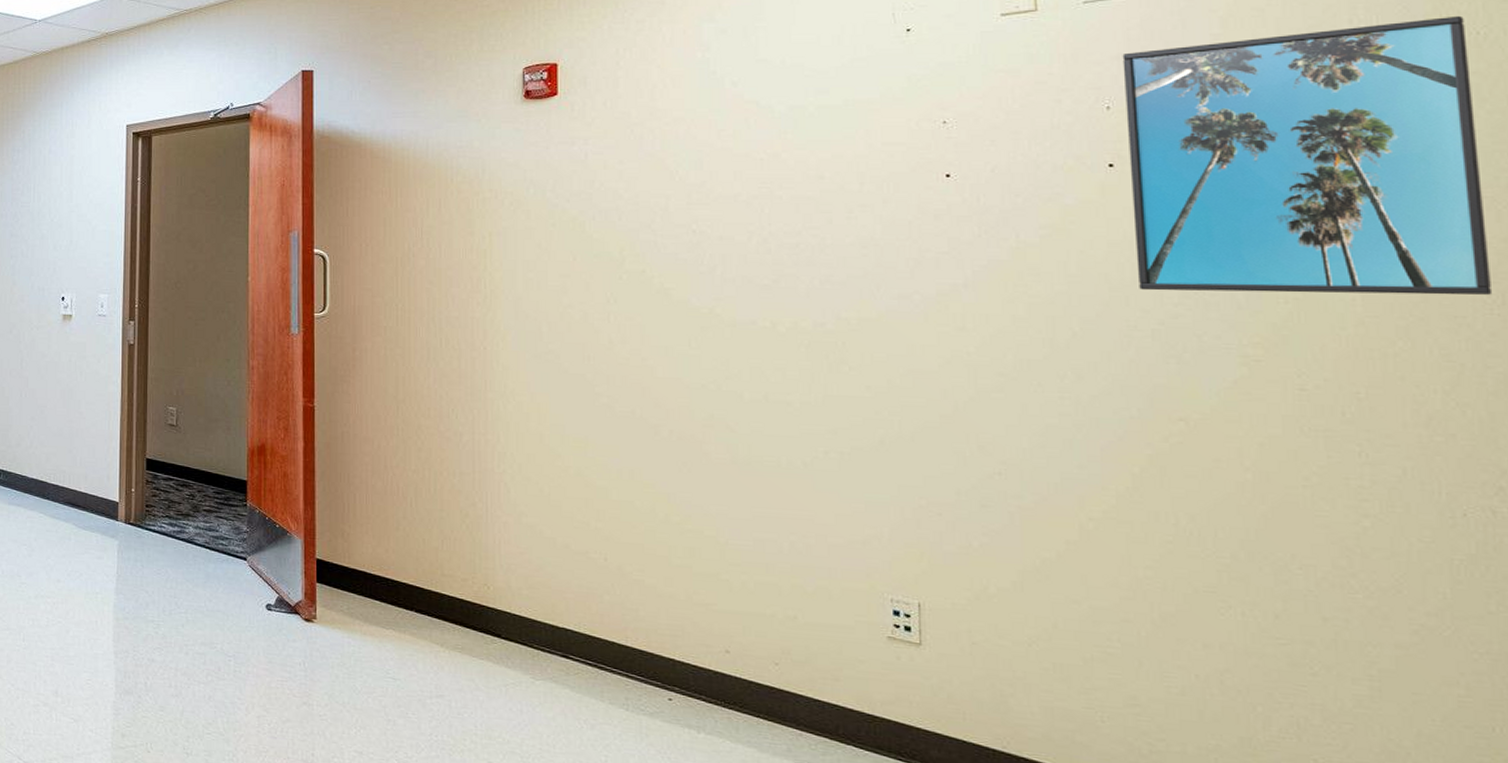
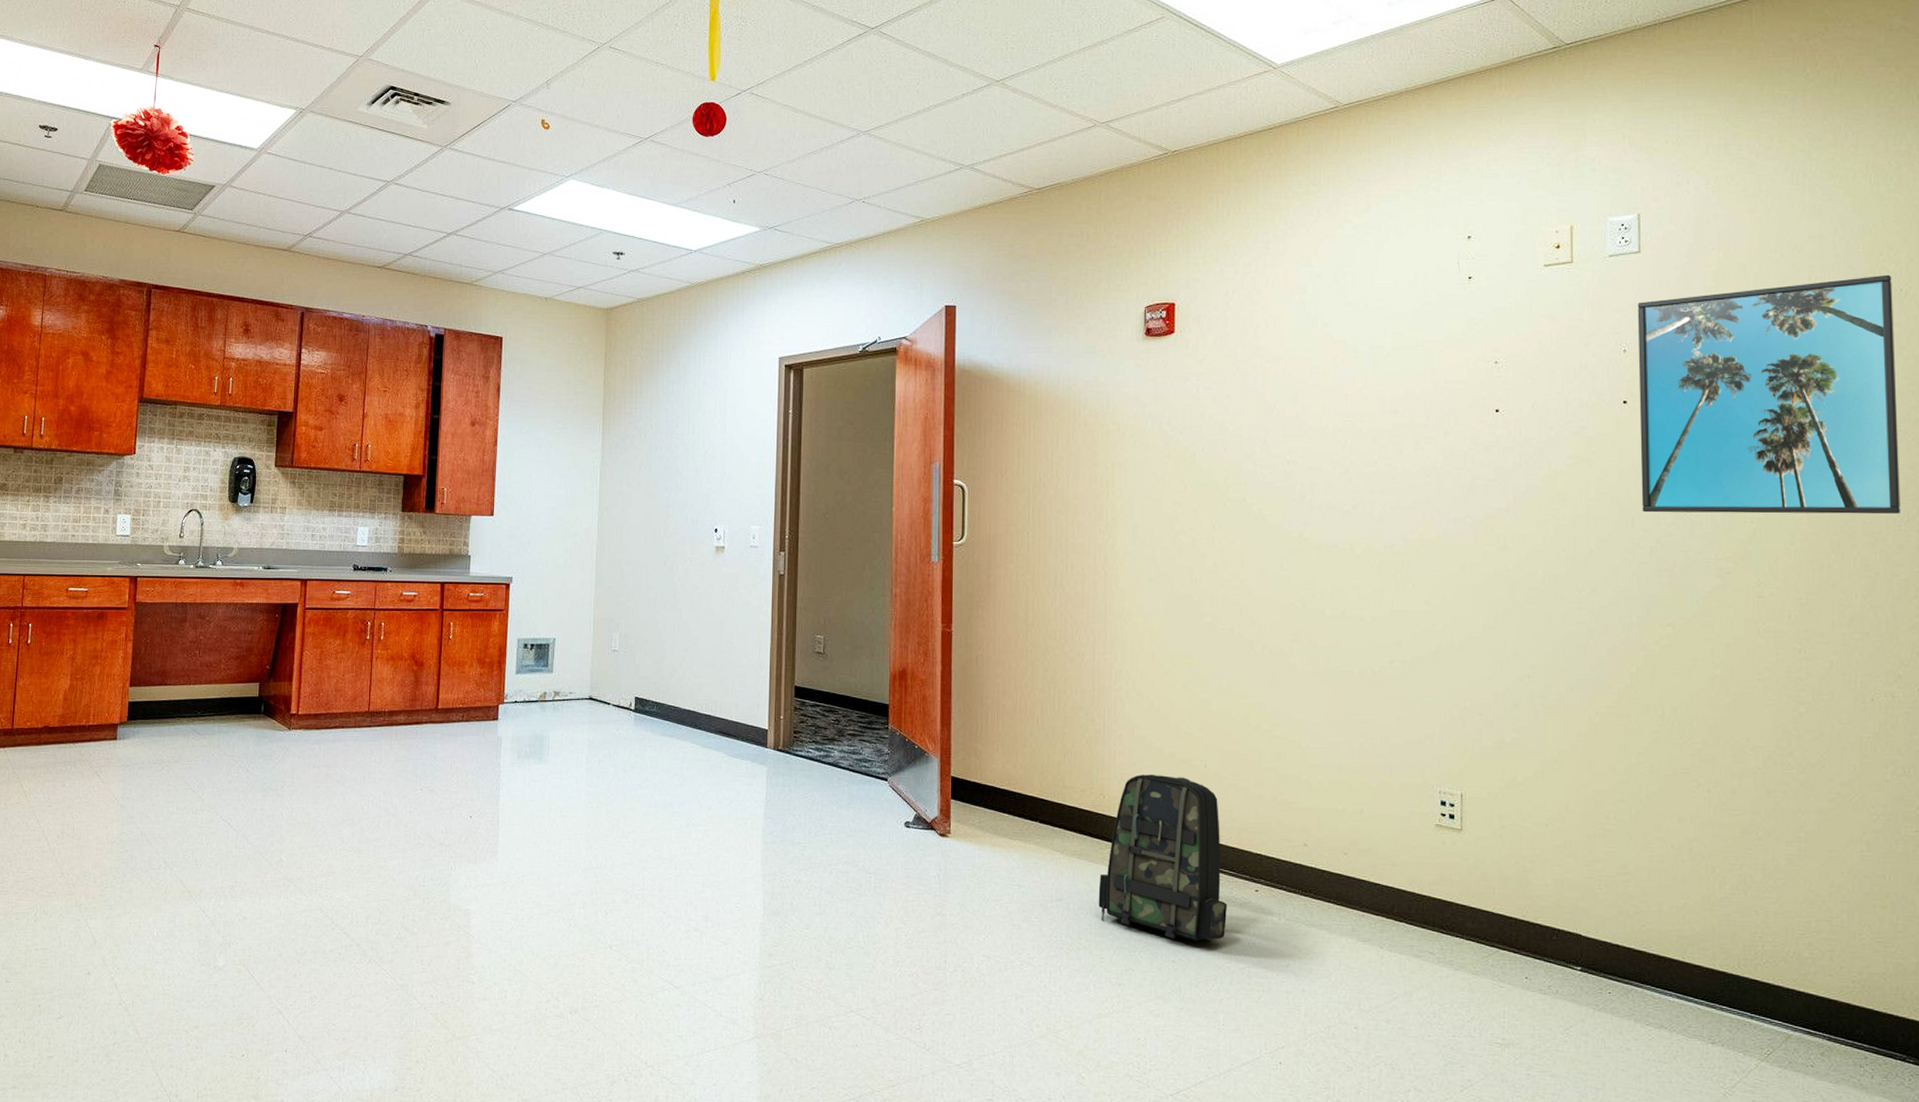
backpack: none [484,565,635,751] -> present [1098,774,1227,941]

